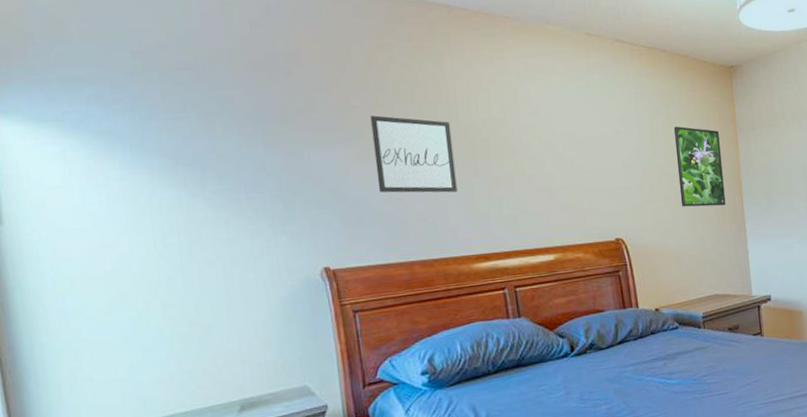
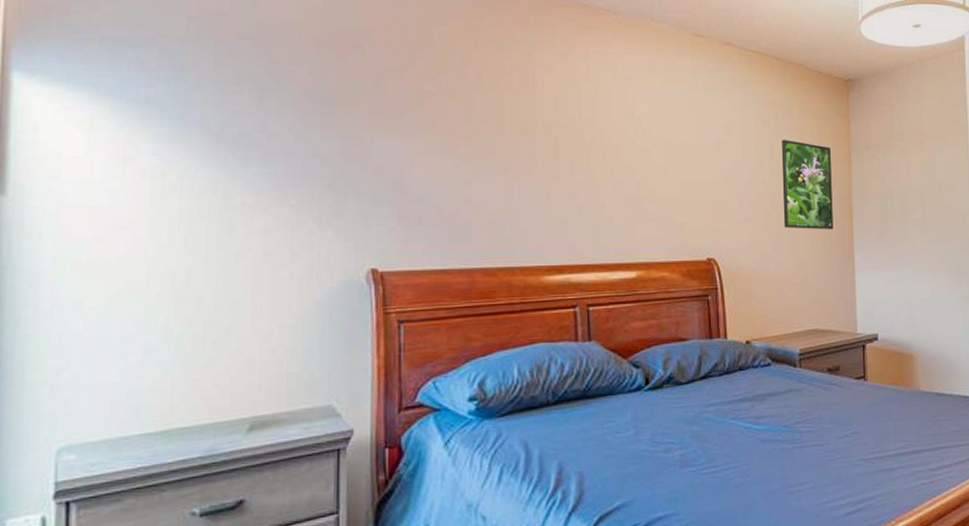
wall art: present [370,115,458,193] -> none [445,104,534,194]

